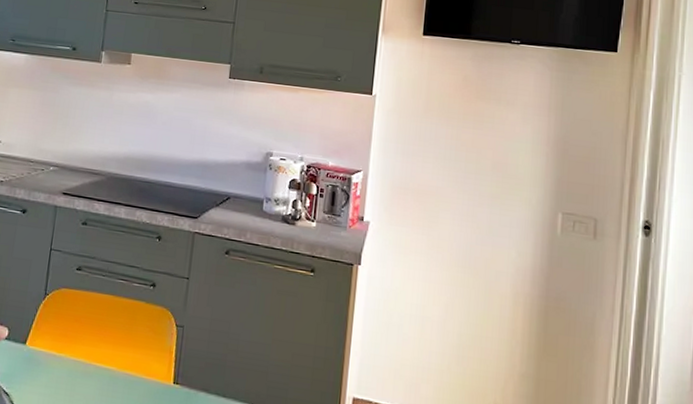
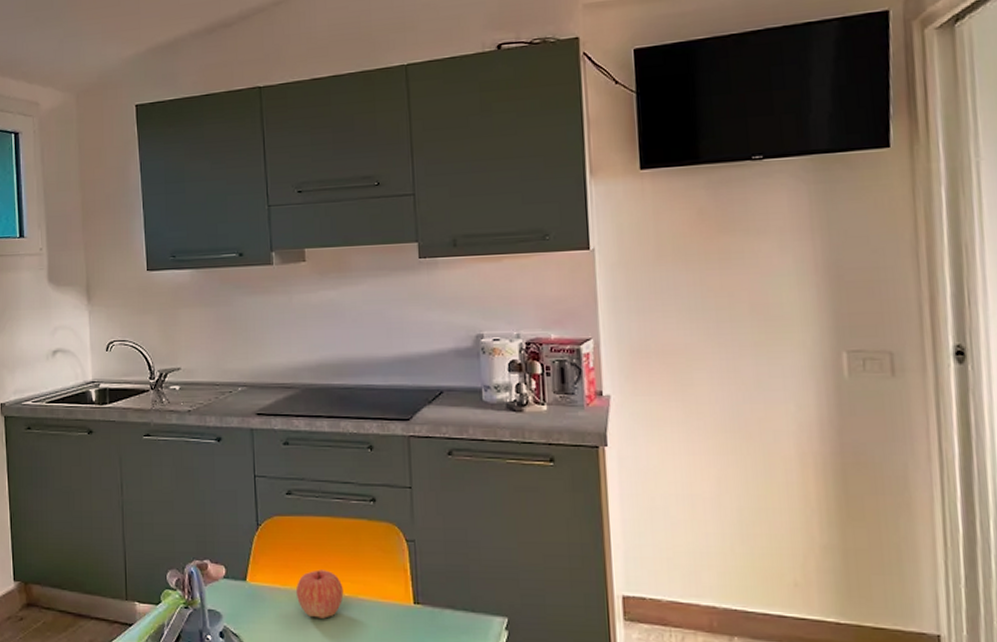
apple: none [69,342,113,388] -> present [295,570,344,619]

